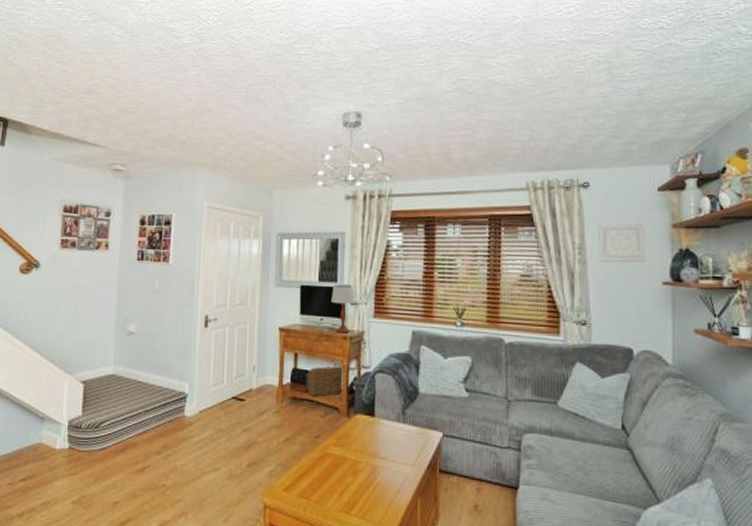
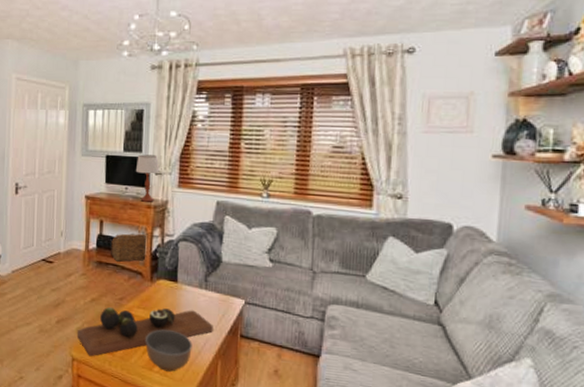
decorative tray: none [269,445,412,503] -> present [76,306,213,357]
bowl: none [343,468,391,514] -> present [145,329,192,372]

